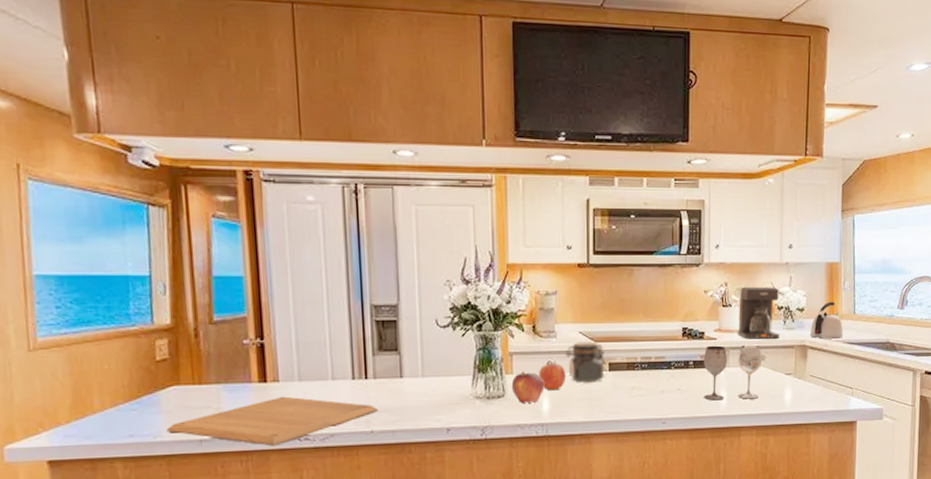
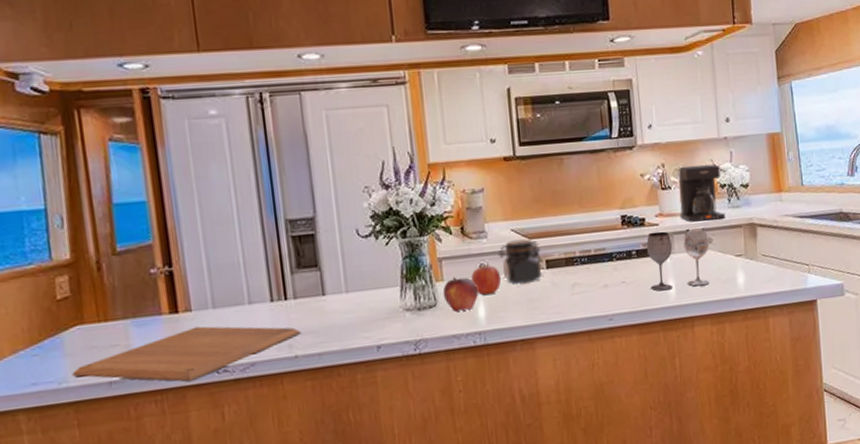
kettle: present [809,301,844,340] -> none [757,174,794,216]

